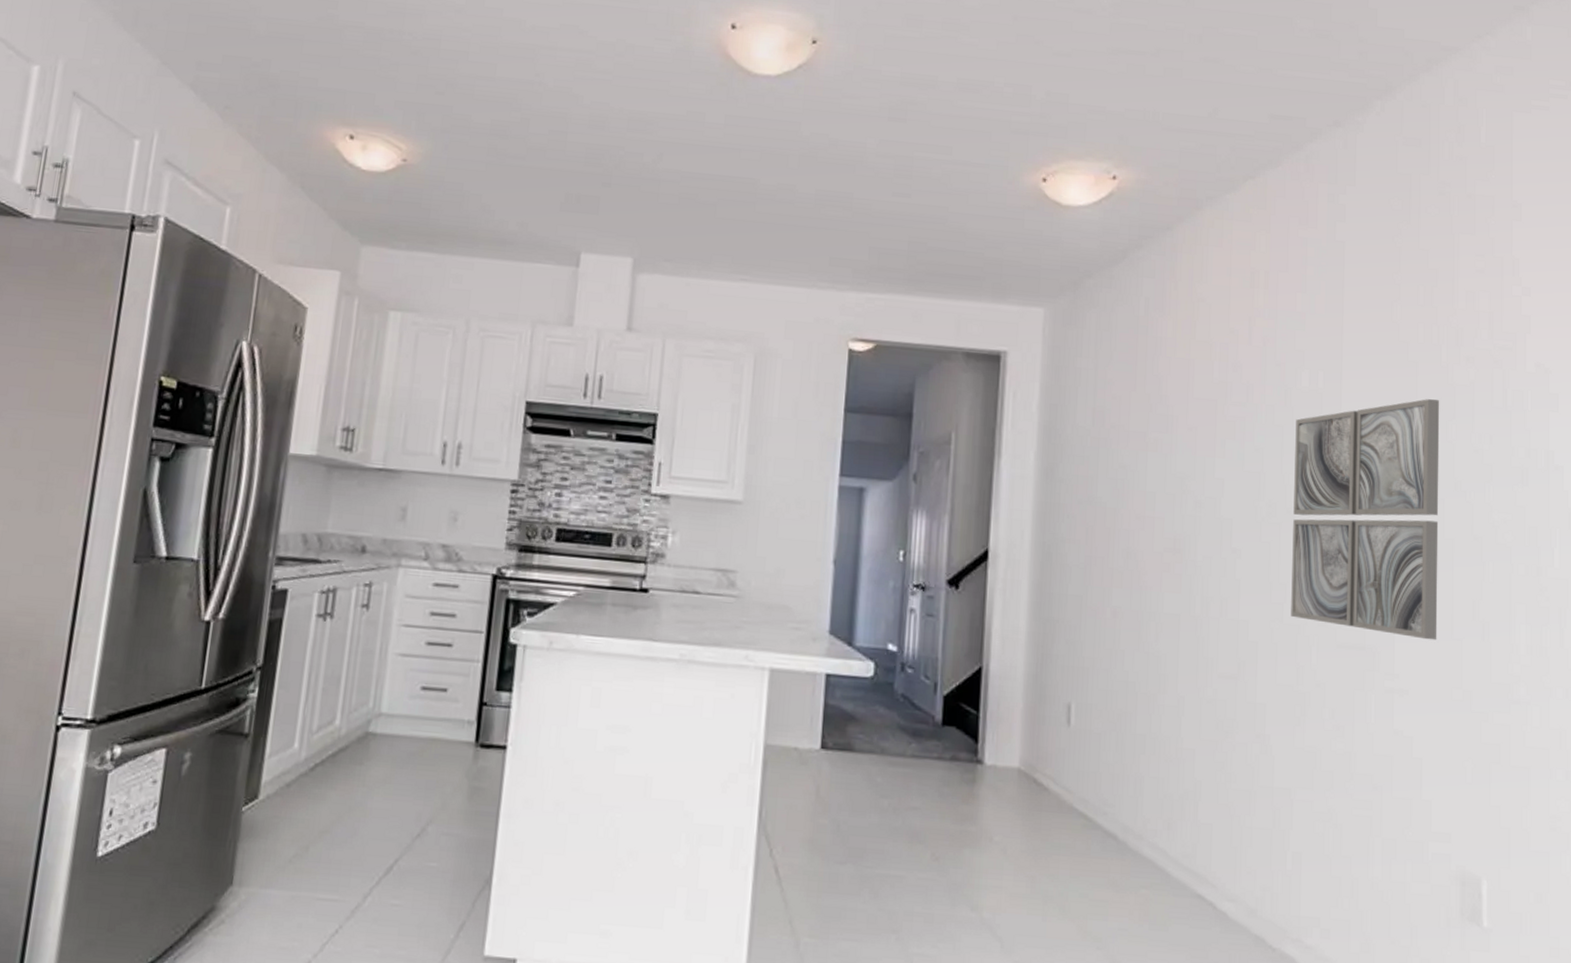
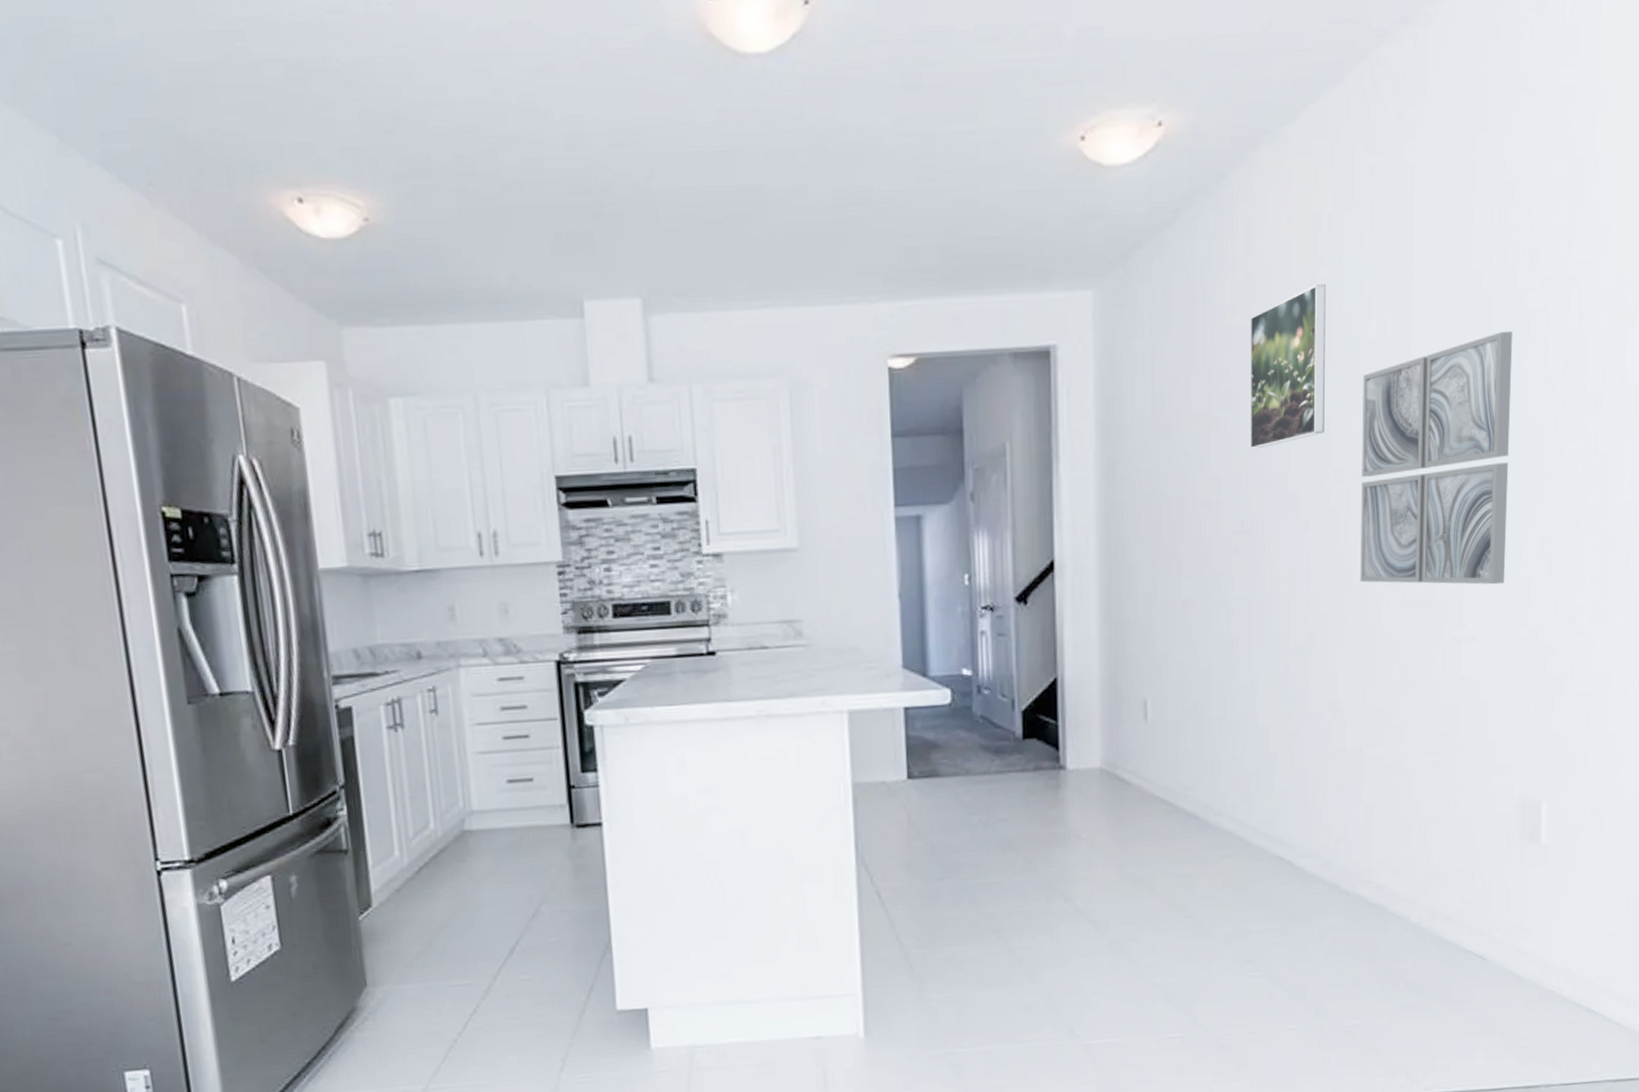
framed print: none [1185,332,1261,473] -> present [1250,284,1326,449]

